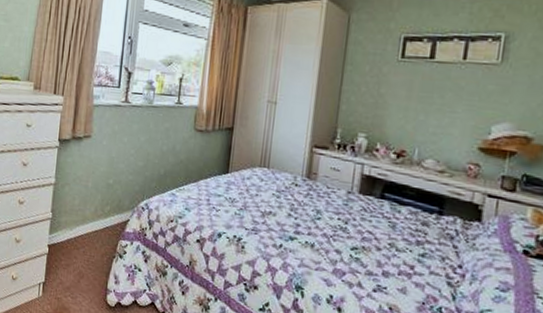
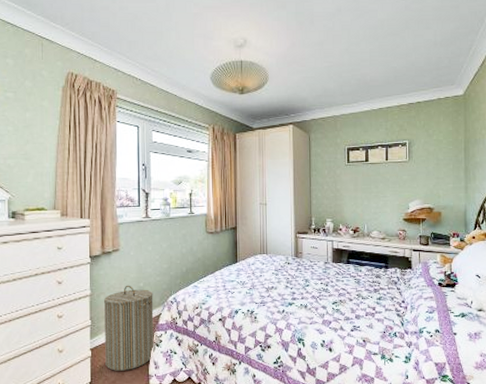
laundry hamper: none [62,179,123,279] -> present [104,285,154,371]

